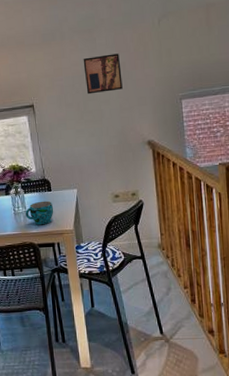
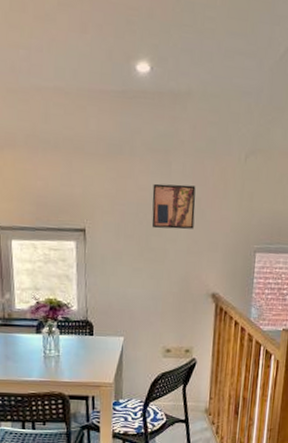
cup: present [25,201,54,225] -> none [58,345,93,374]

